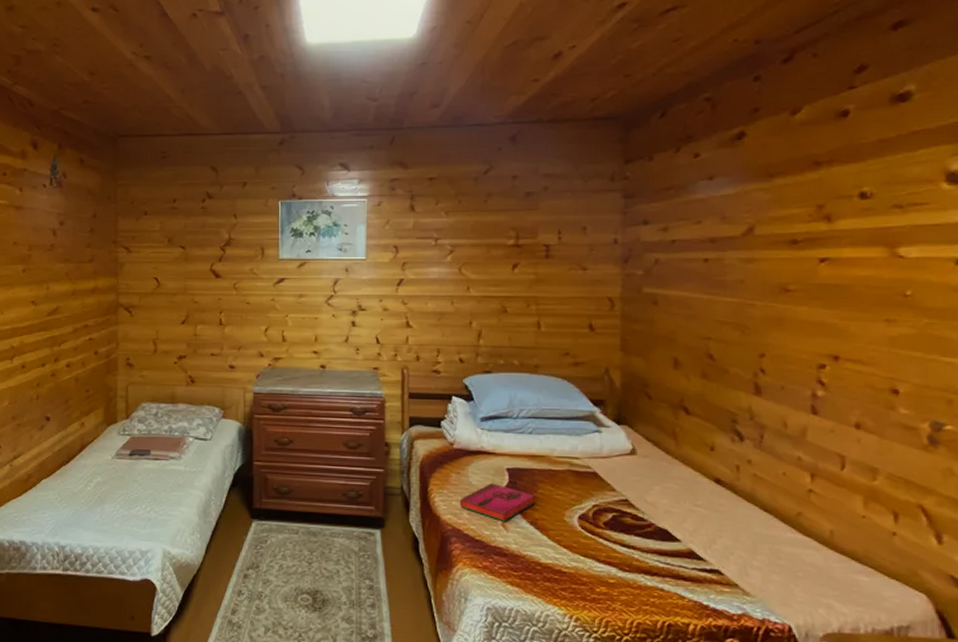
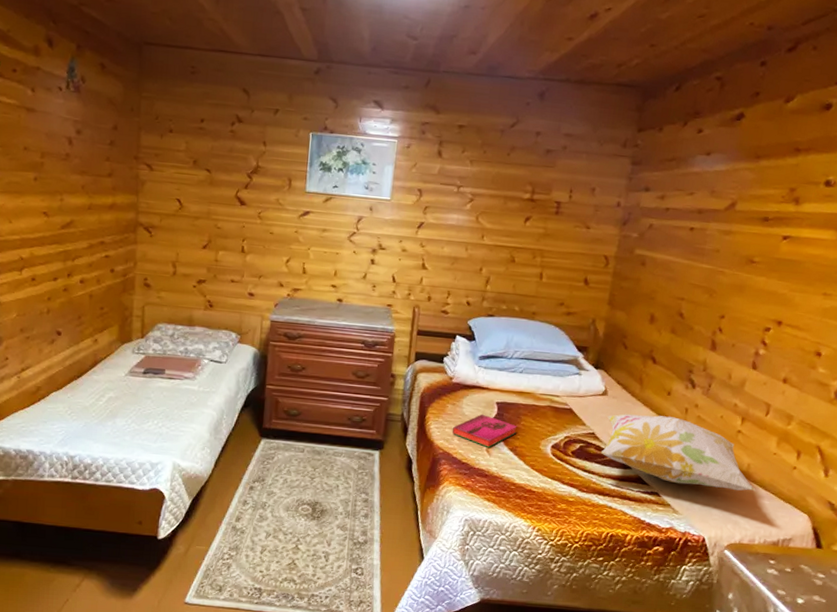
decorative pillow: none [640,475,847,565] -> present [601,414,756,491]

